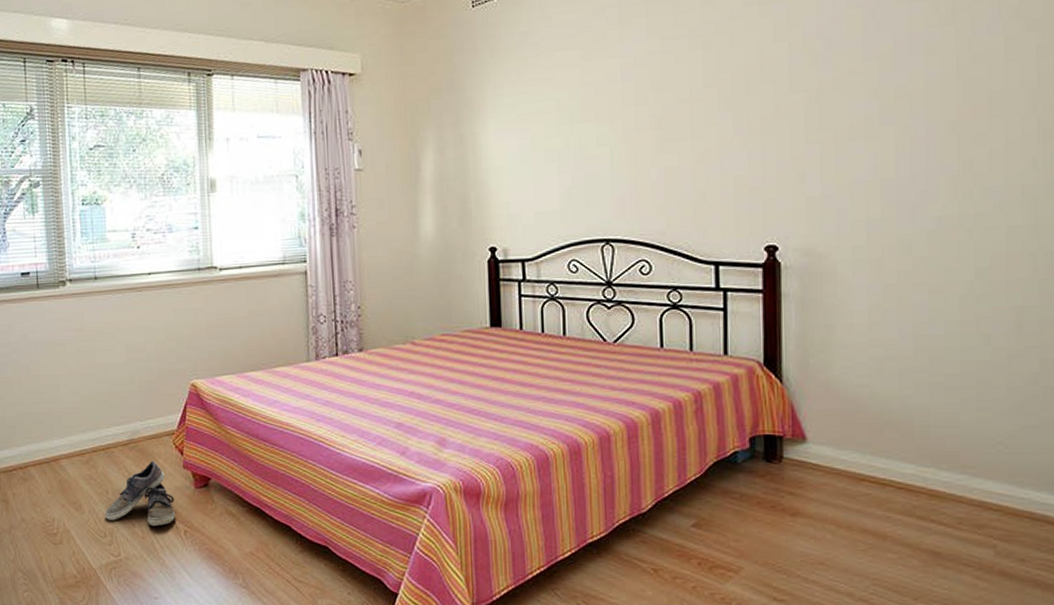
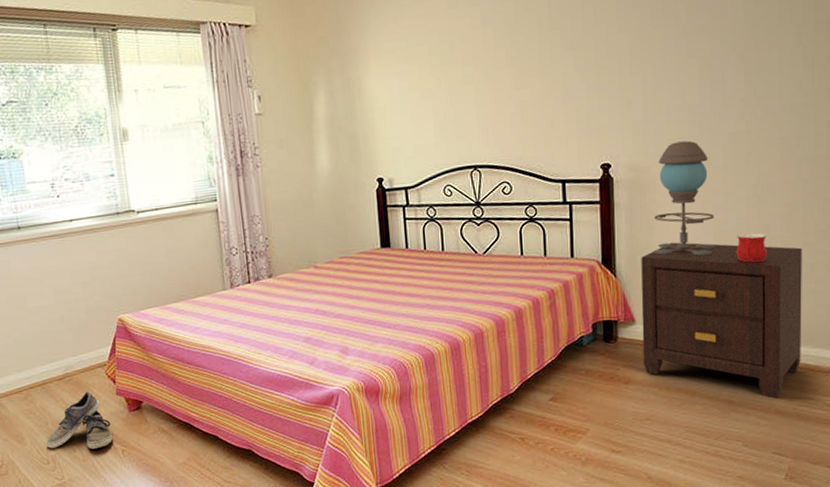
nightstand: none [815,346,1038,556] -> present [641,242,802,399]
table lamp: none [832,223,916,364] -> present [653,140,715,256]
mug: none [944,340,987,378] -> present [736,233,767,263]

